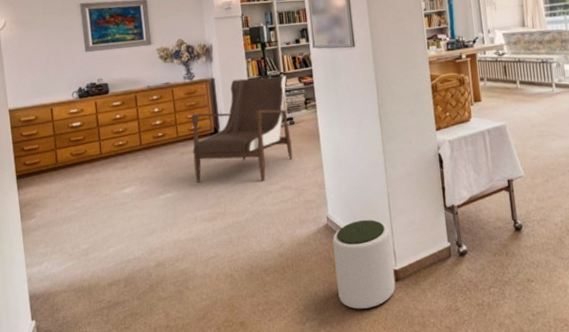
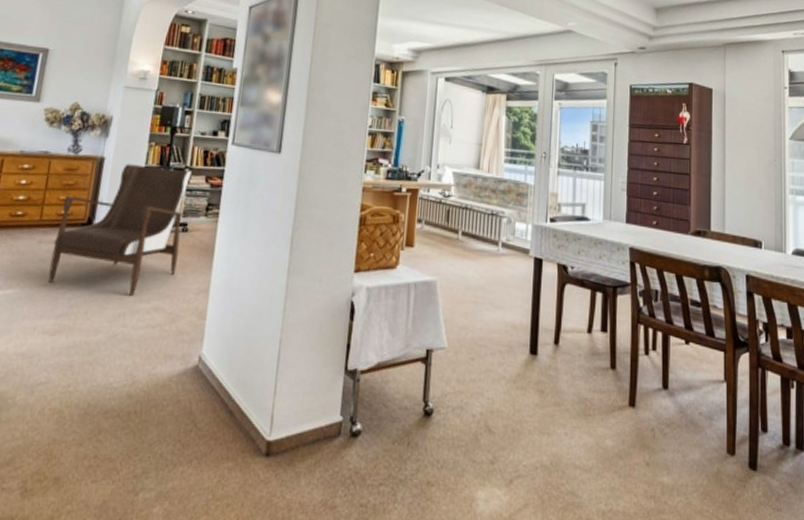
plant pot: present [332,219,396,309] -> none [189,367,273,487]

